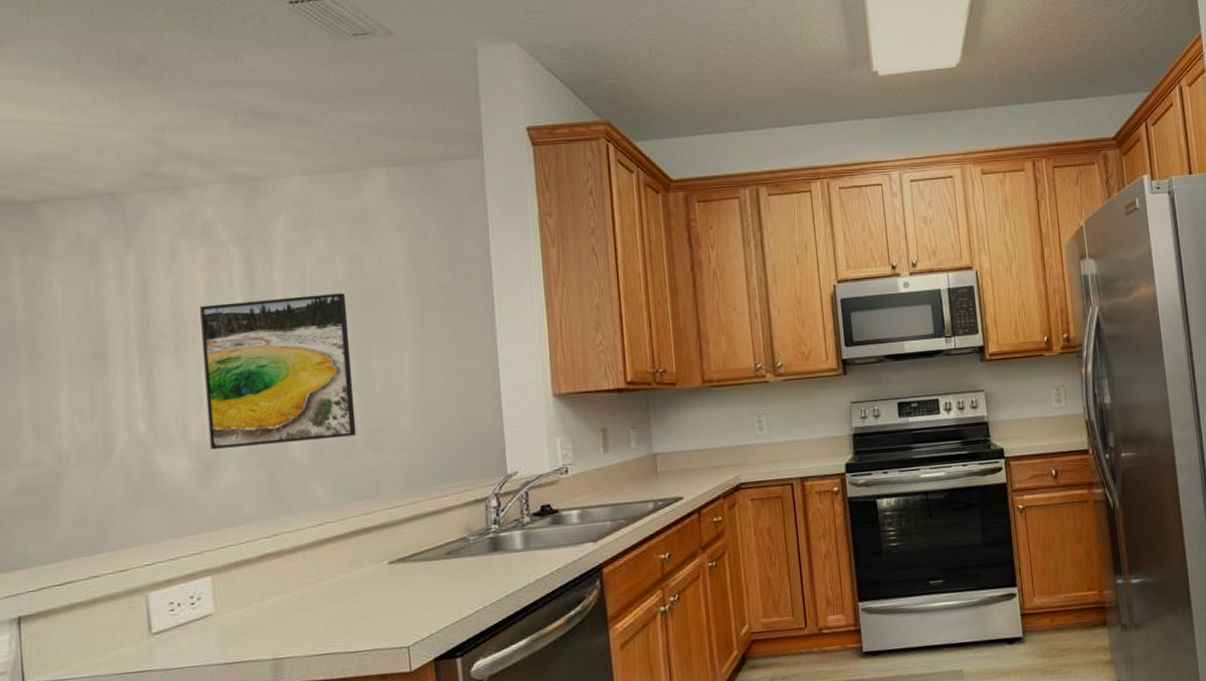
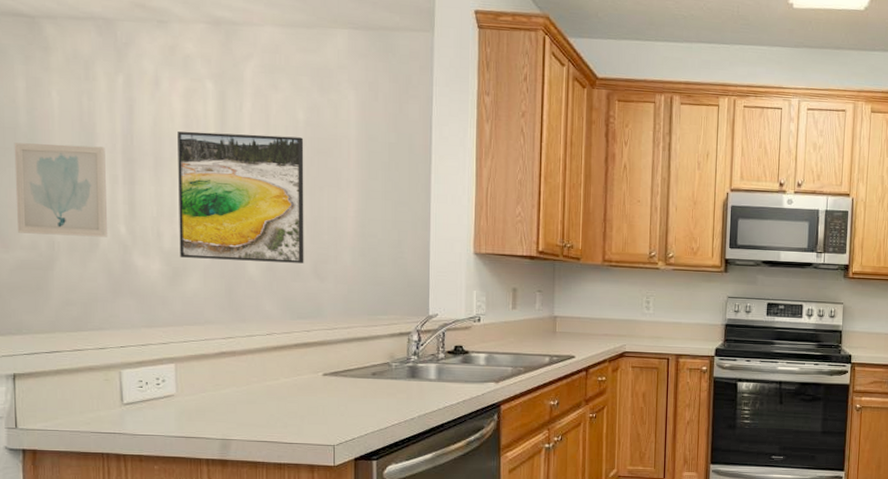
wall art: none [11,336,125,449] -> present [14,142,108,238]

